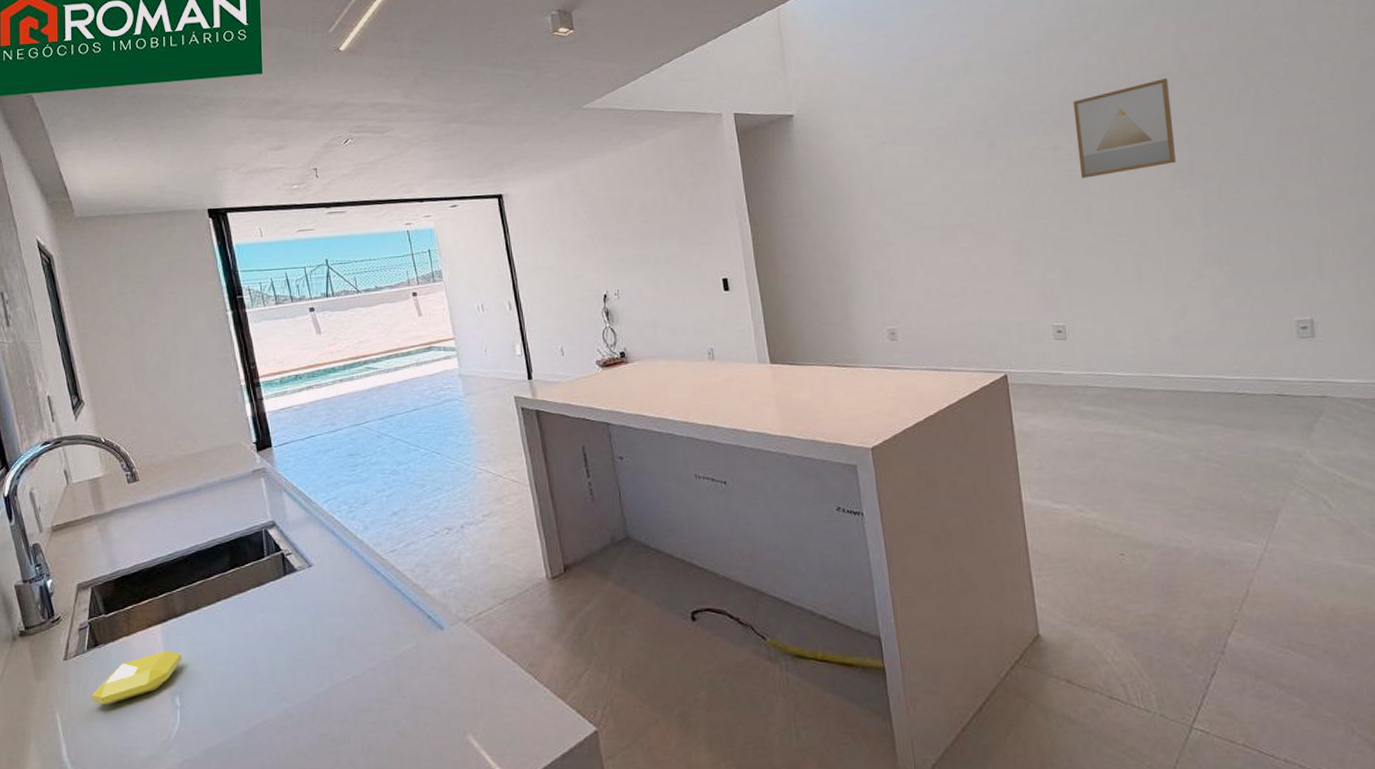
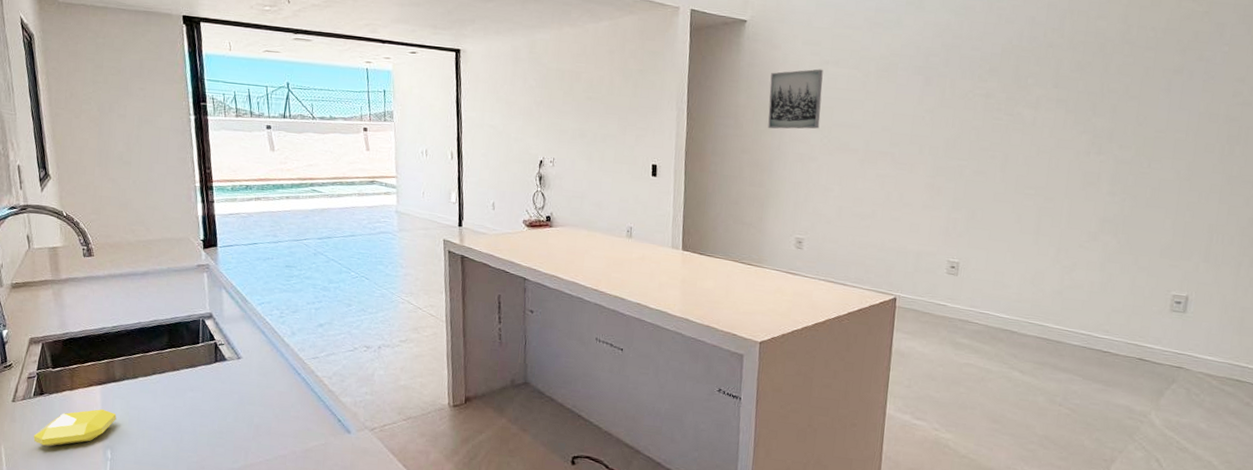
wall art: none [829,150,890,221] -> present [768,69,823,129]
wall art: present [1073,78,1176,178] -> none [1006,46,1109,130]

